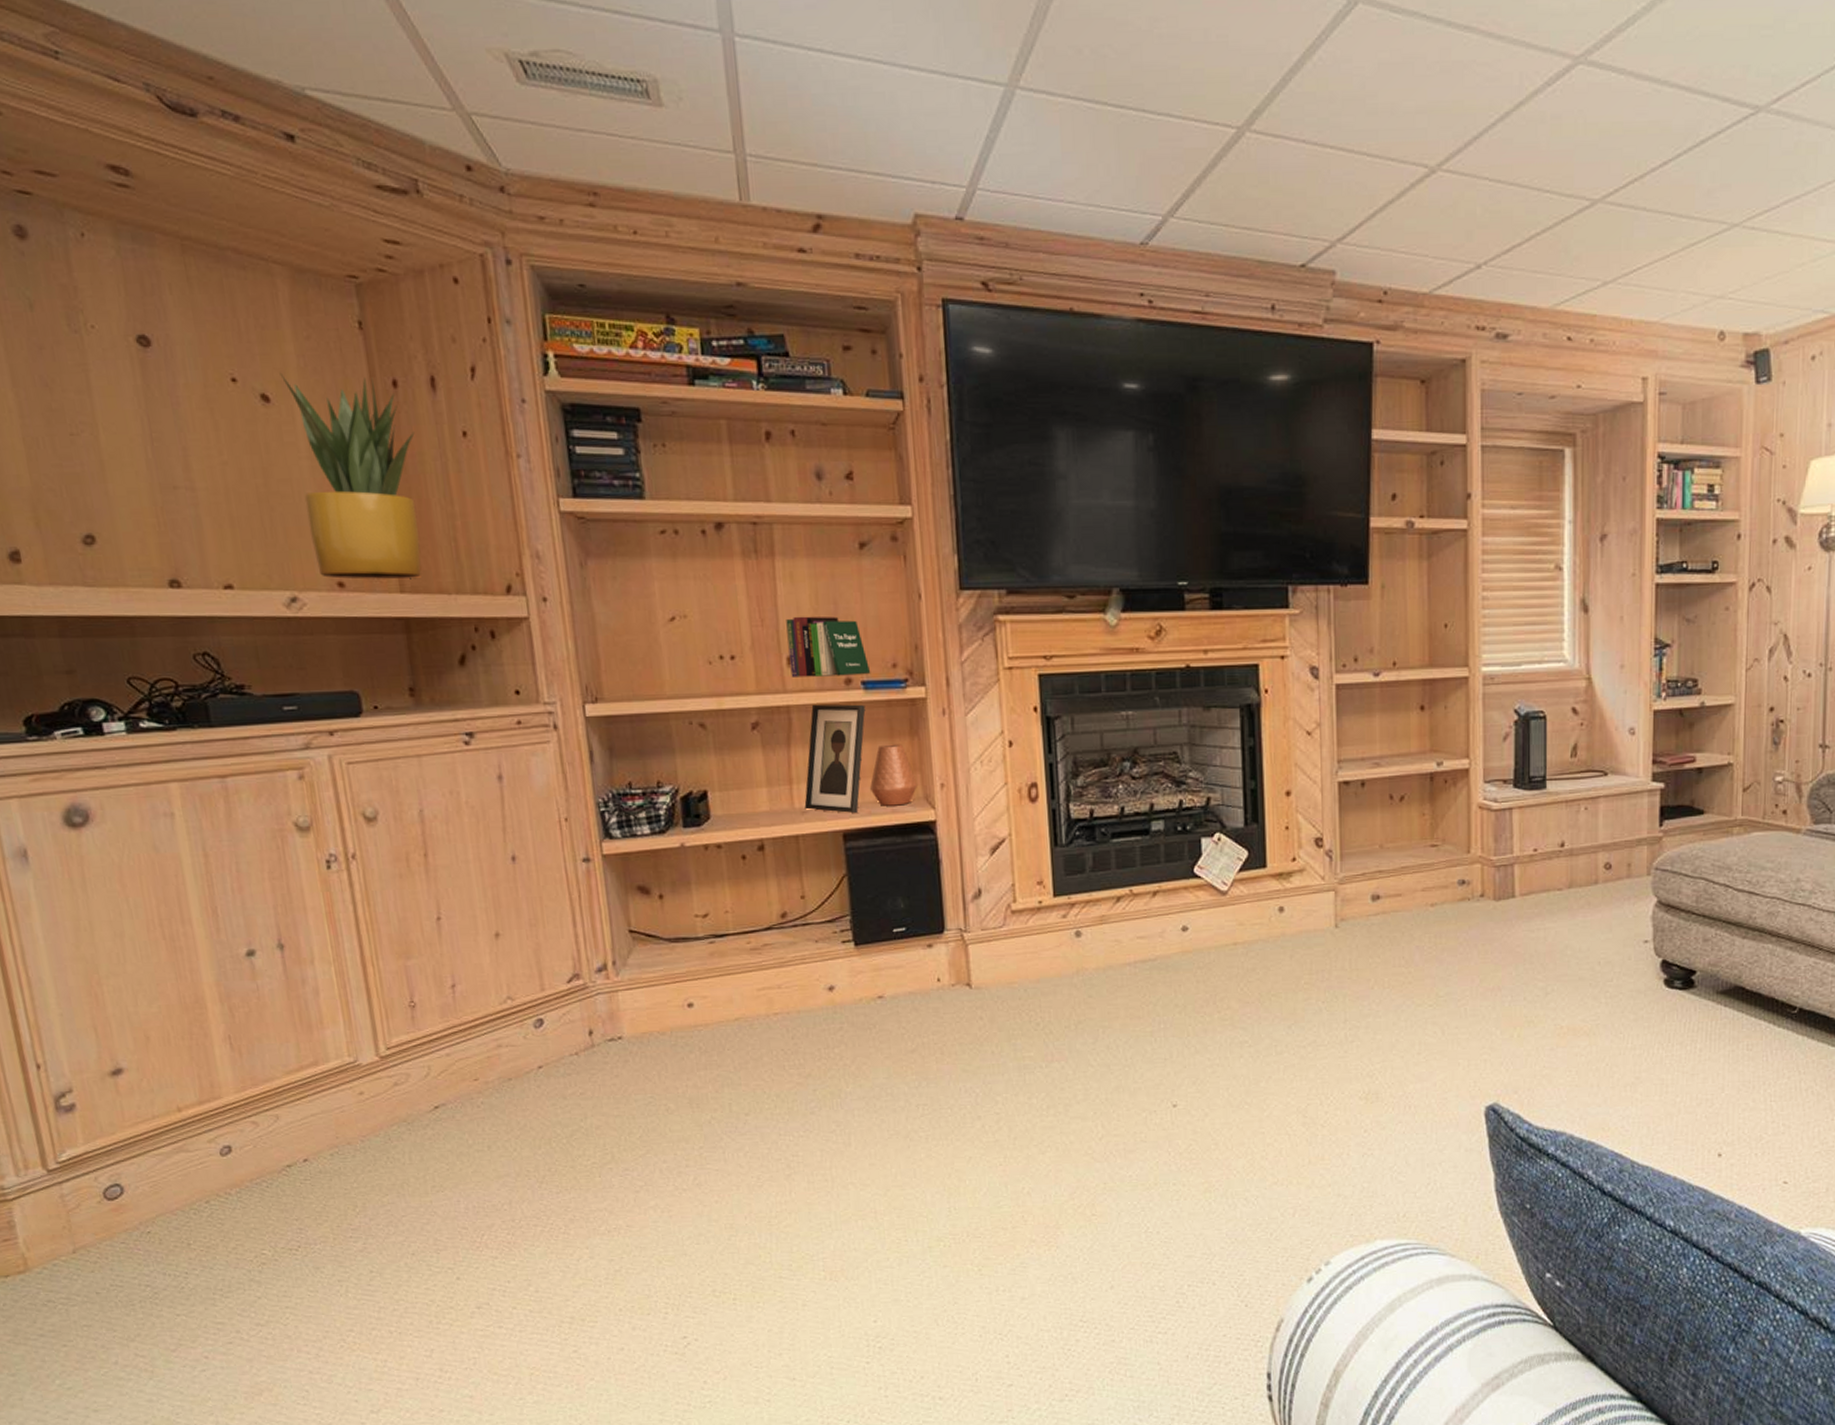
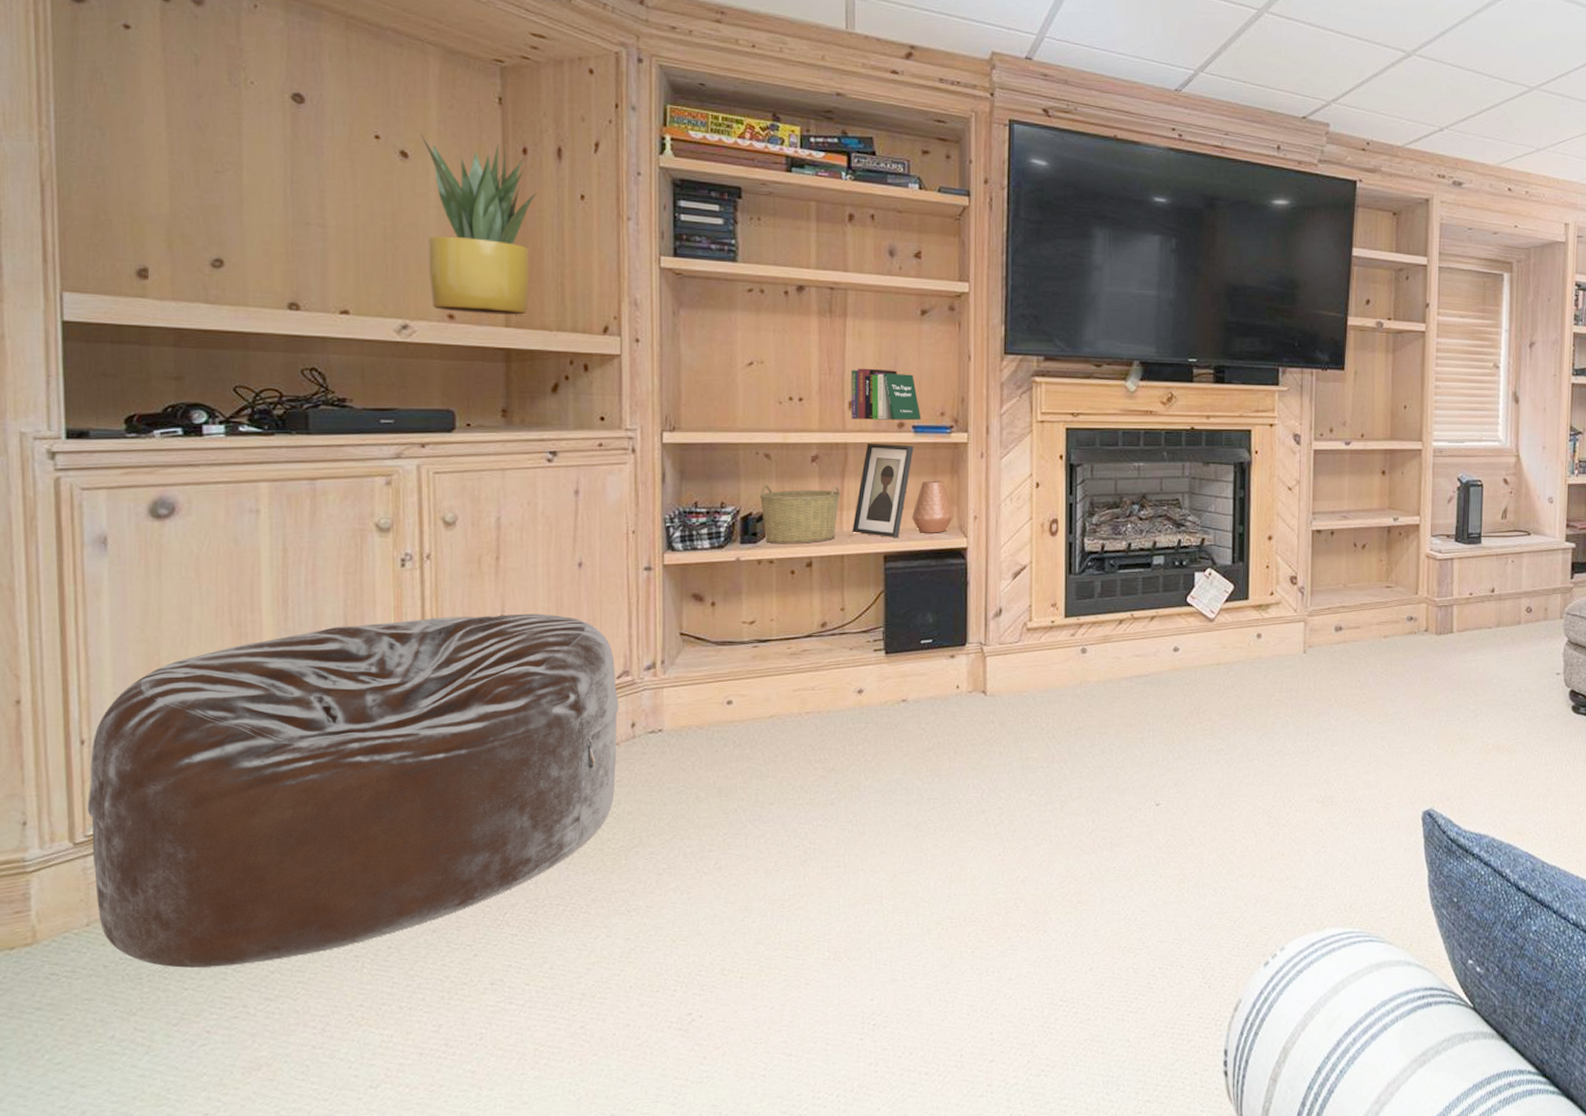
bean bag chair: none [48,914,580,1294] -> present [88,614,619,968]
basket: none [698,756,788,826] -> present [759,484,841,544]

